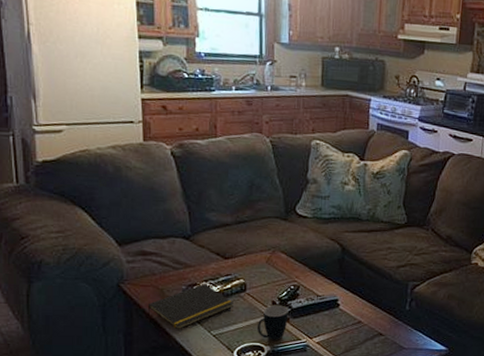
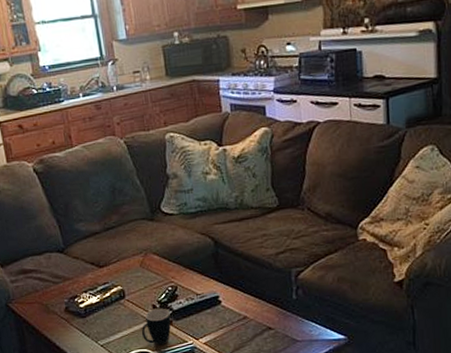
notepad: present [147,283,233,330] -> none [36,294,115,343]

